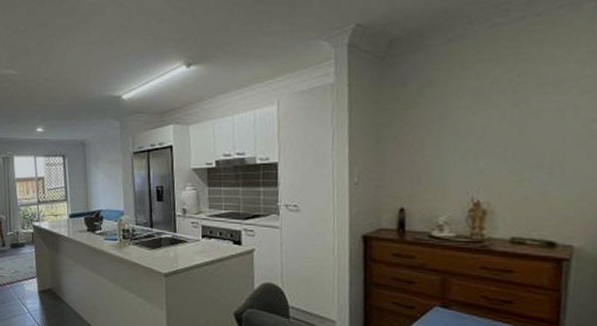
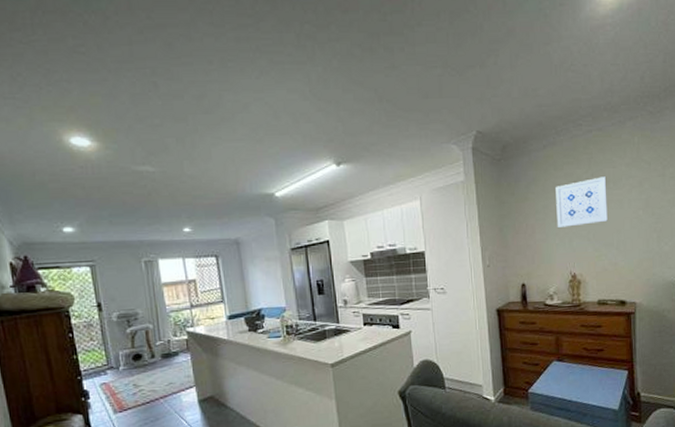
wall art: none [457,77,542,142] -> present [556,176,608,227]

